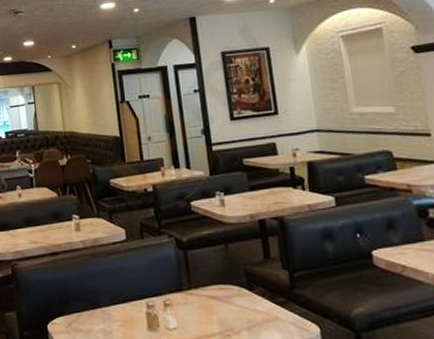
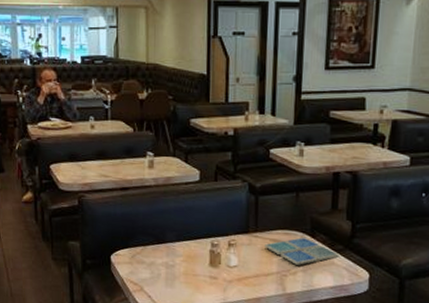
drink coaster: none [202,292,283,323] -> present [265,237,339,265]

